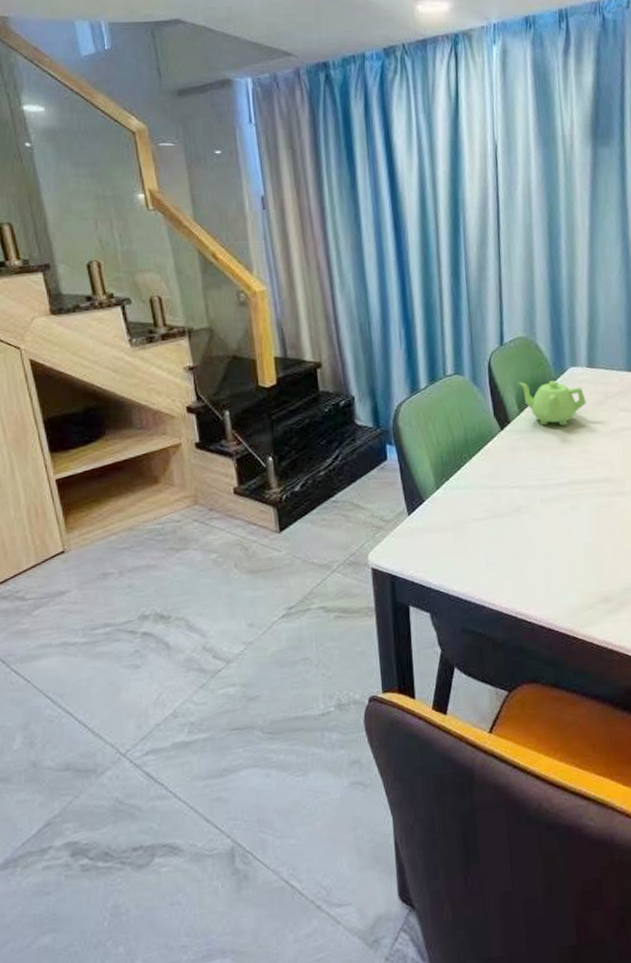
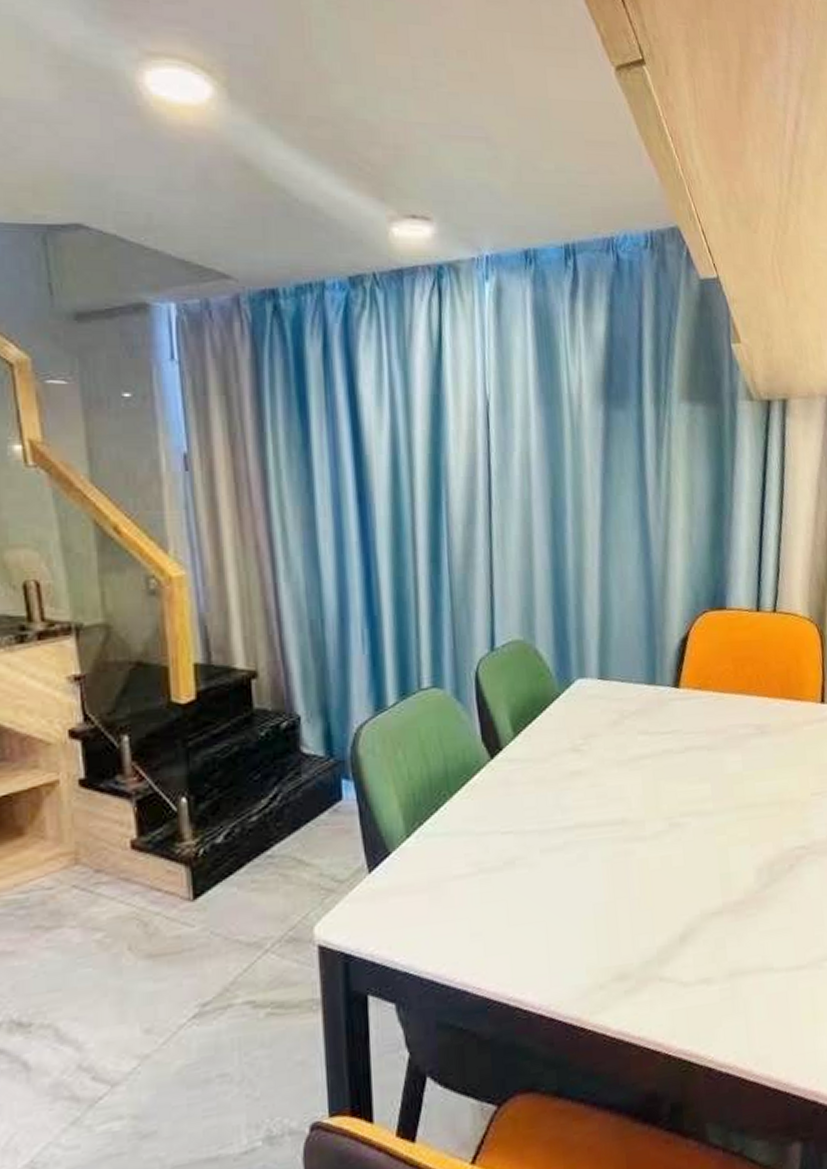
teapot: present [518,380,586,426] -> none [512,695,597,754]

